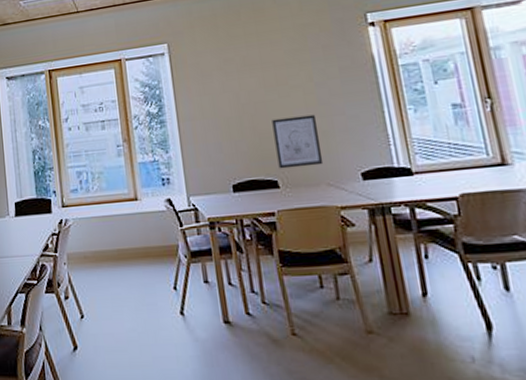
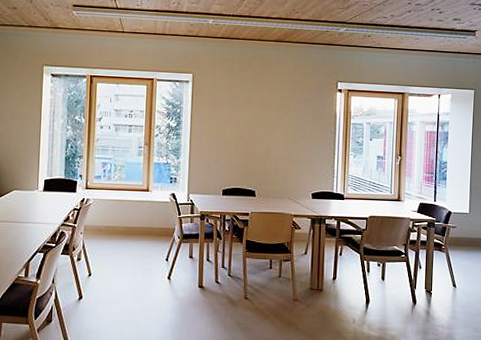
wall art: present [272,114,324,169] -> none [258,146,290,184]

